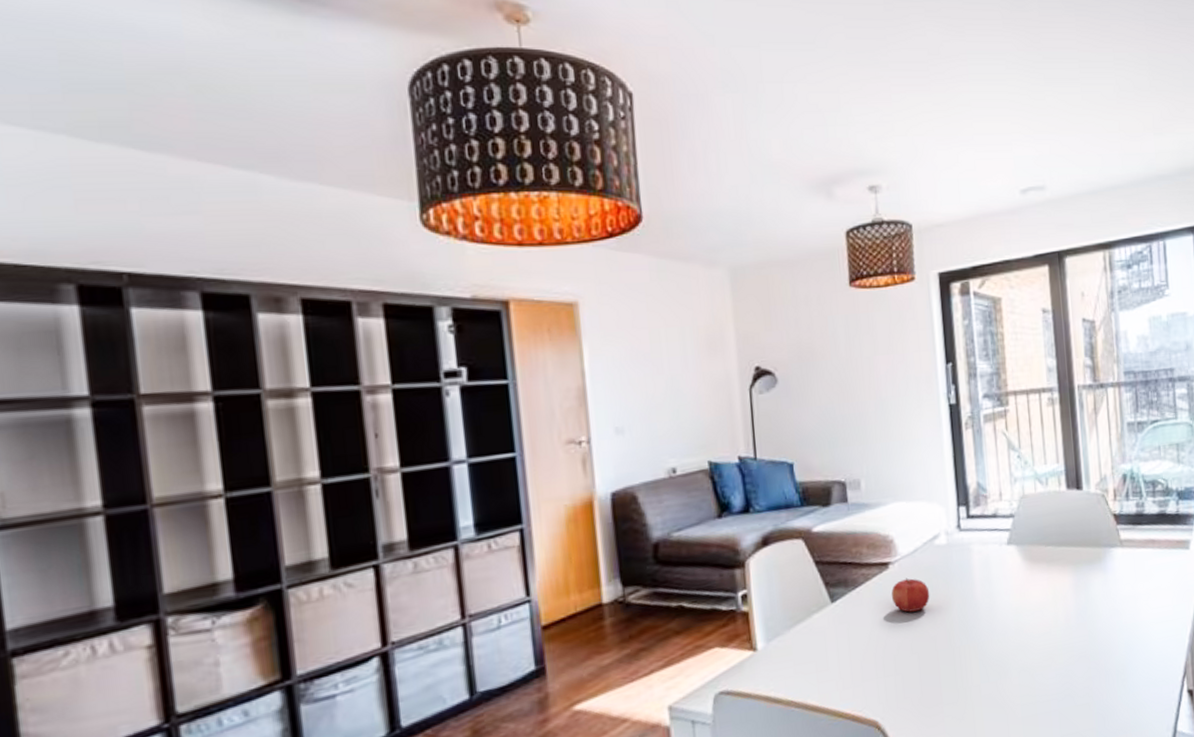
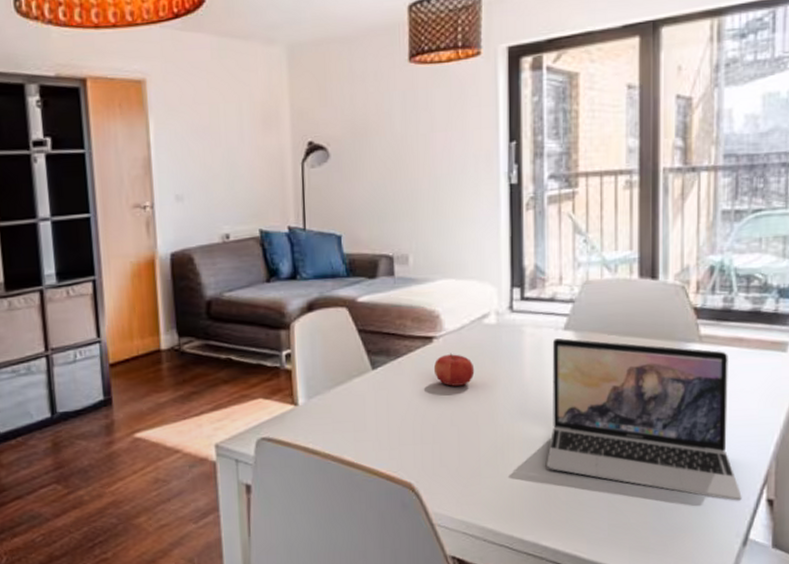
laptop: none [998,553,1168,696] -> present [547,338,742,501]

